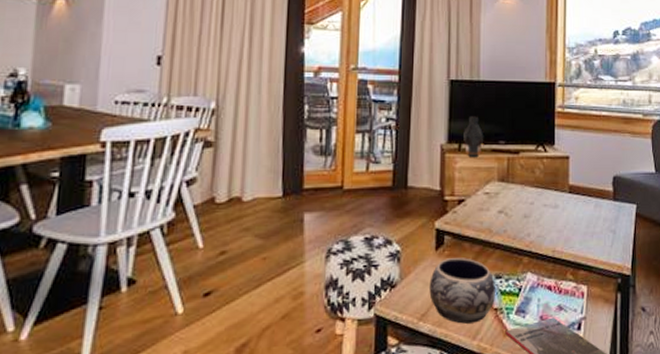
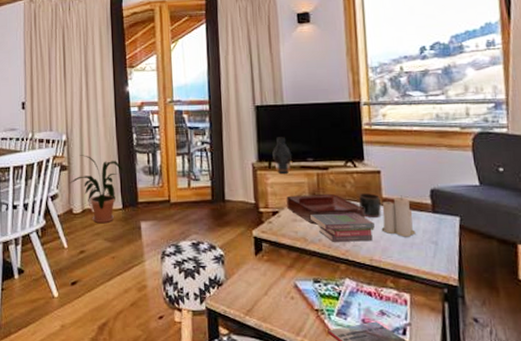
house plant: none [214,128,287,216] -> present [69,155,122,224]
decorative bowl: present [429,258,495,324] -> none [252,263,315,321]
decorative tray: none [474,179,552,214] -> present [286,193,366,225]
books: none [497,201,559,233] -> present [310,213,375,242]
mug: none [546,180,567,206] -> present [358,193,381,217]
candle: none [565,182,597,226] -> present [381,195,416,237]

